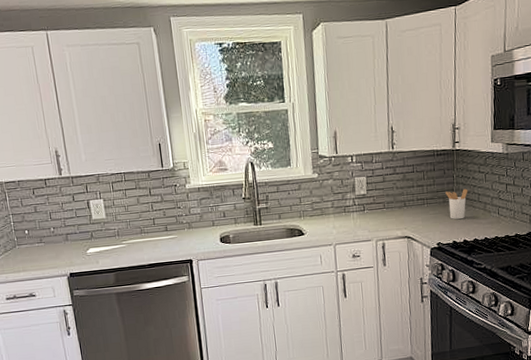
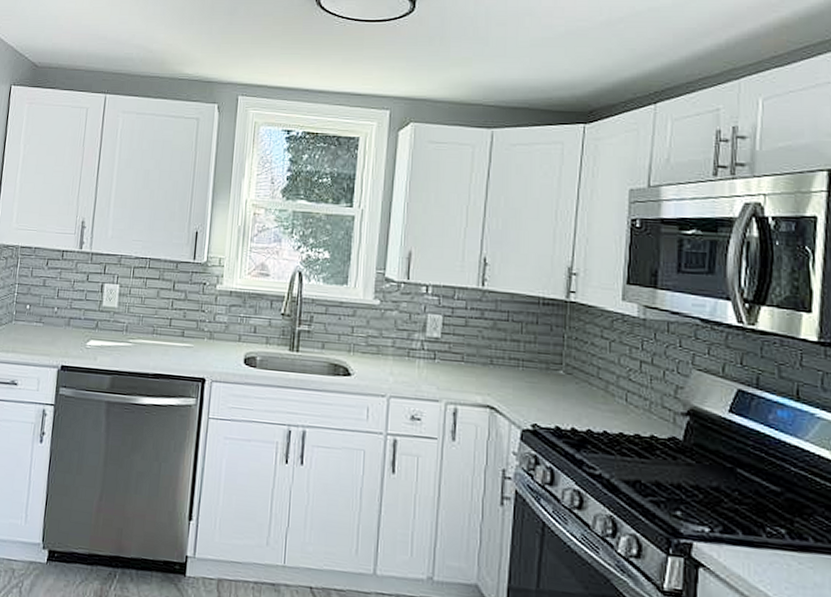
utensil holder: present [445,188,468,220] -> none [550,355,583,398]

